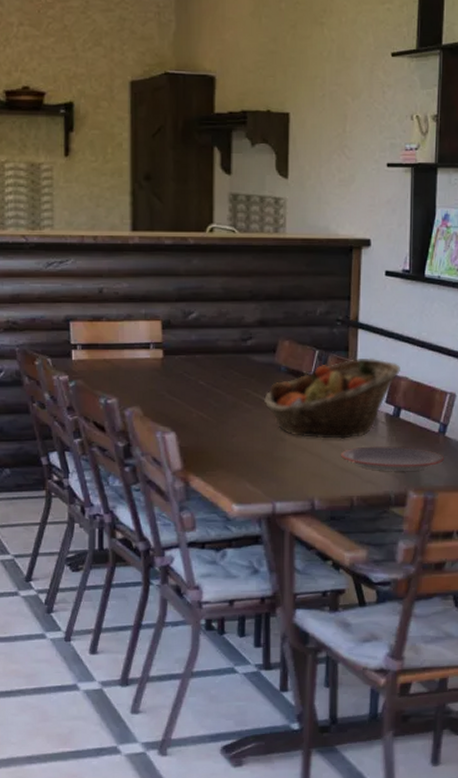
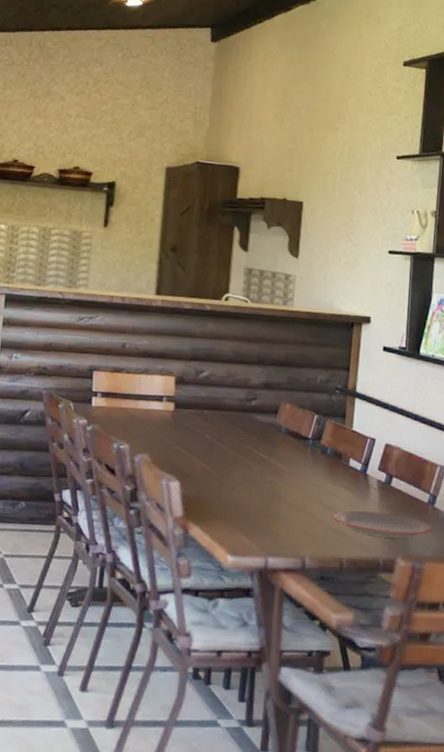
fruit basket: present [264,357,400,440] -> none [264,425,394,502]

